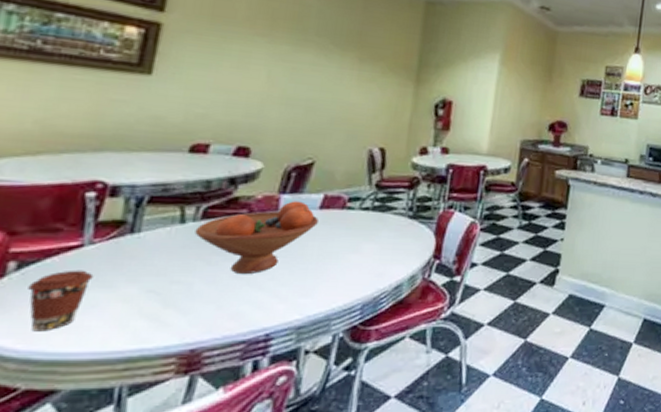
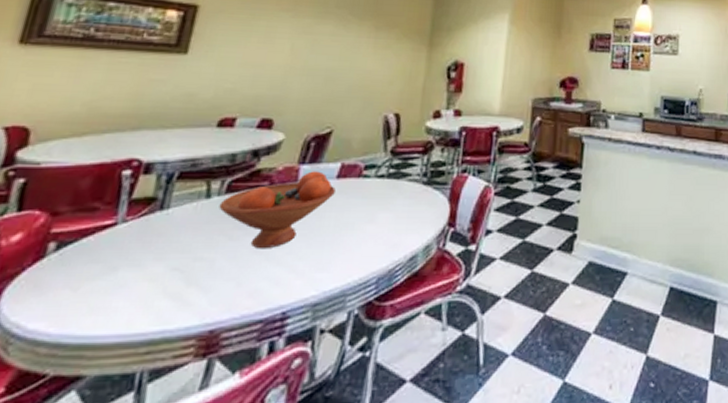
coffee cup: present [28,270,94,332] -> none [63,249,124,314]

